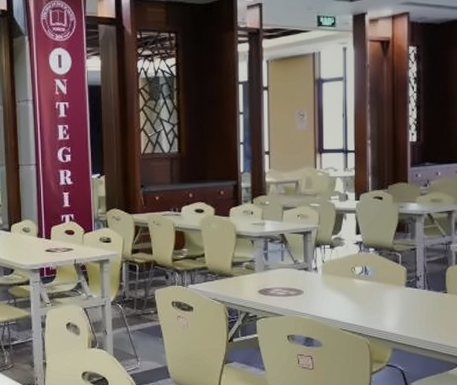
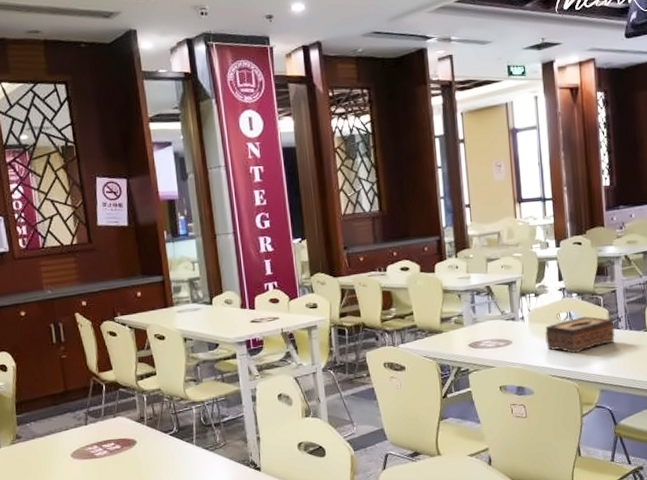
tissue box: none [337,272,413,310] -> present [544,316,616,354]

